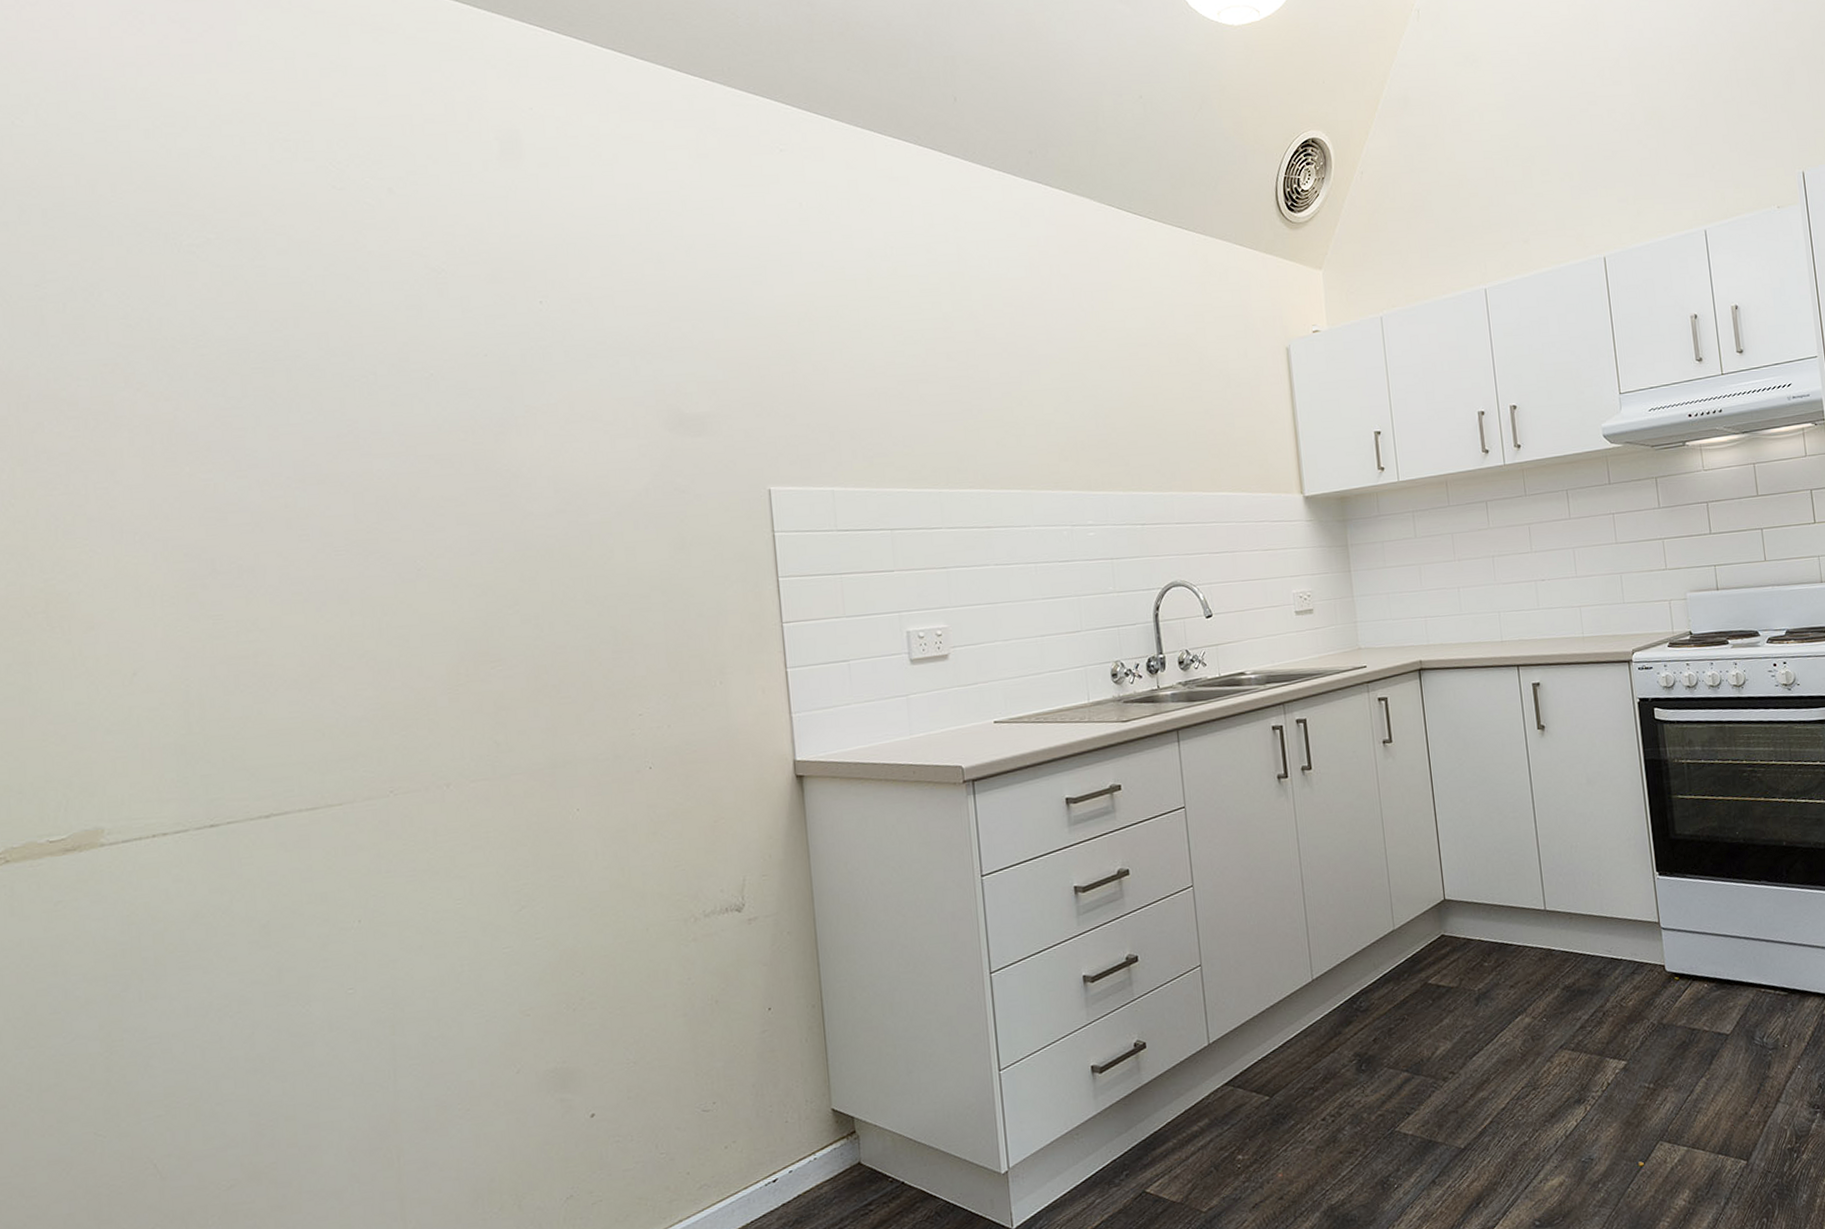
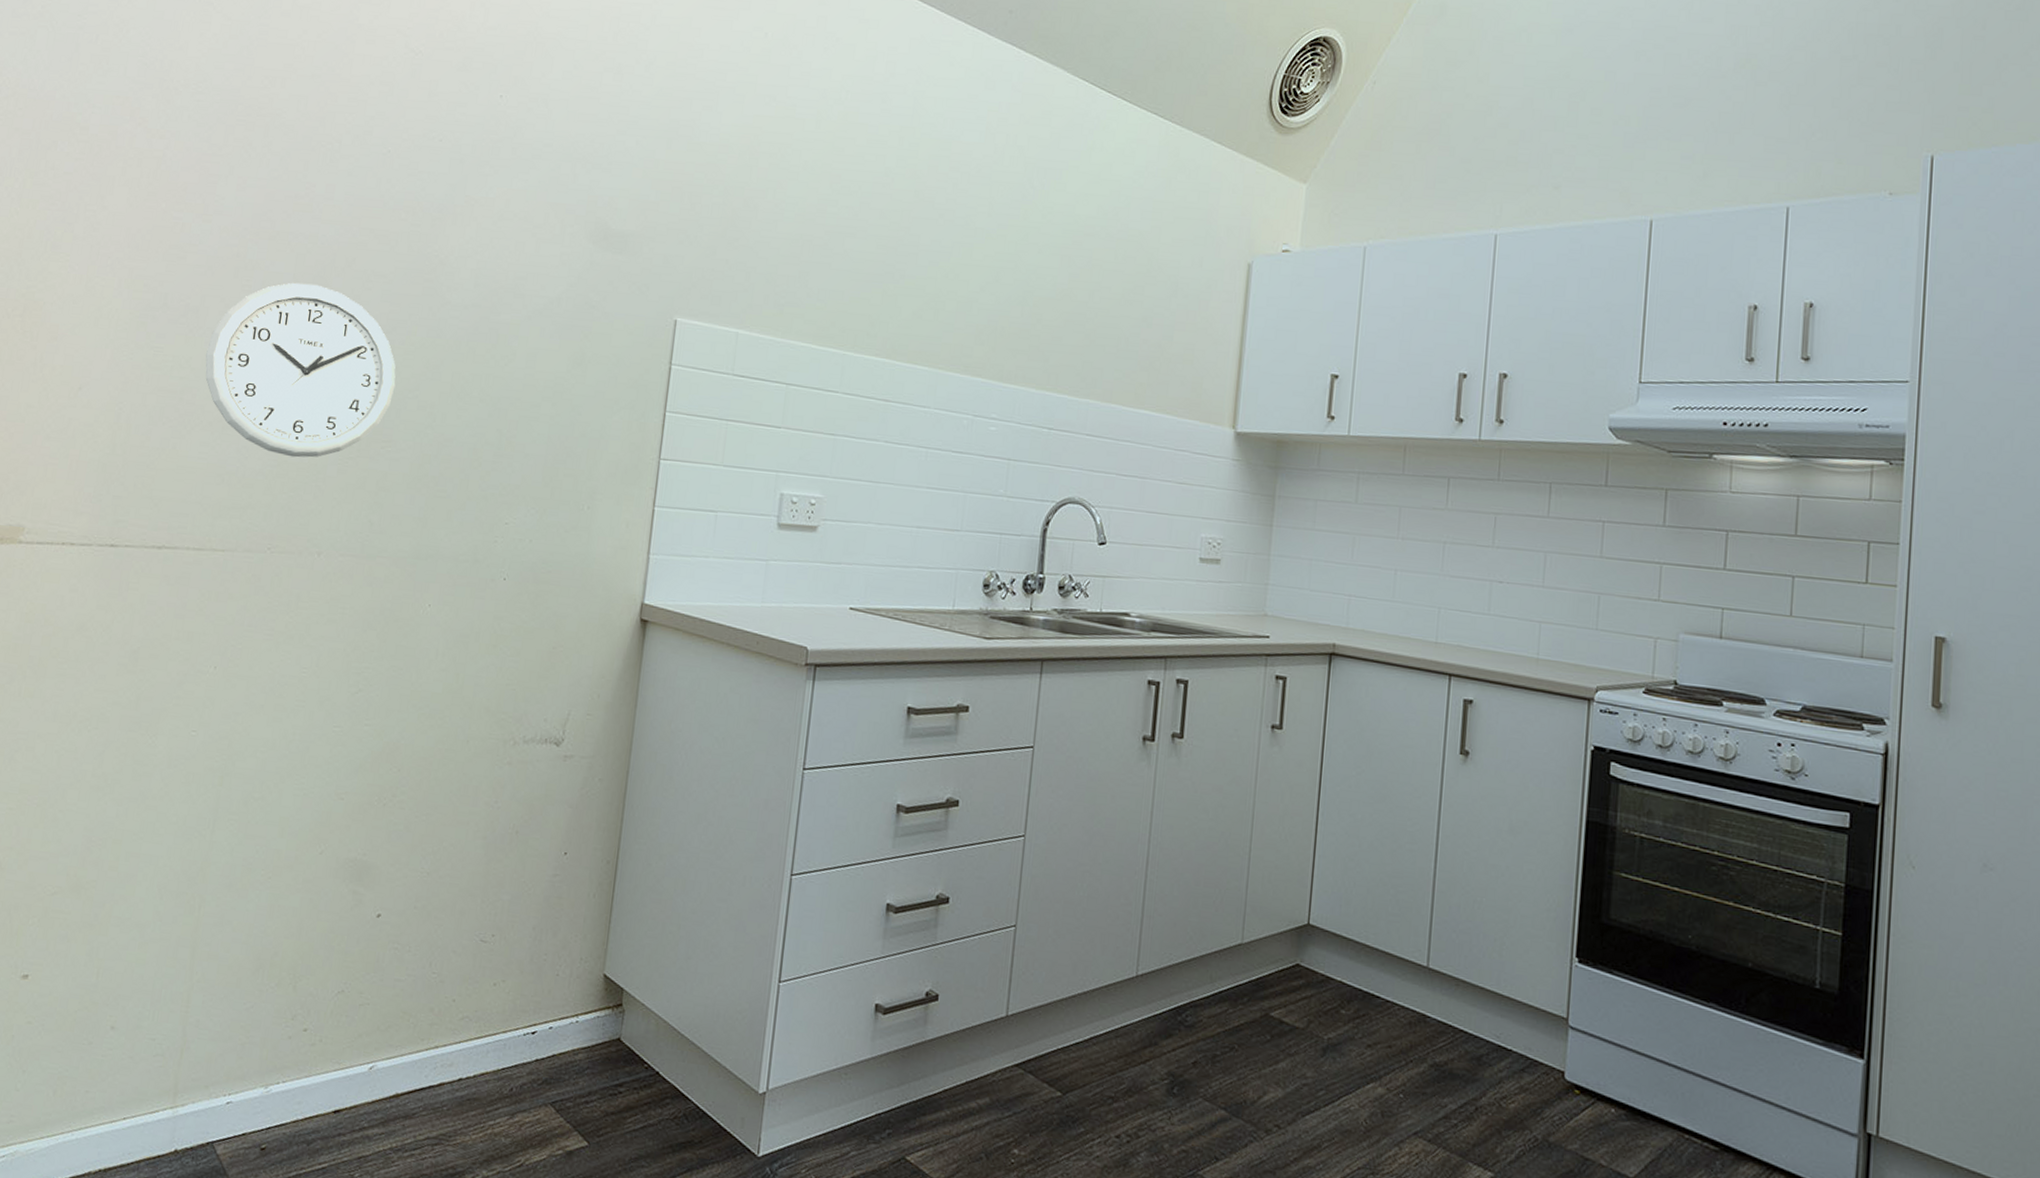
wall clock: none [273,520,493,697] -> present [205,282,396,458]

